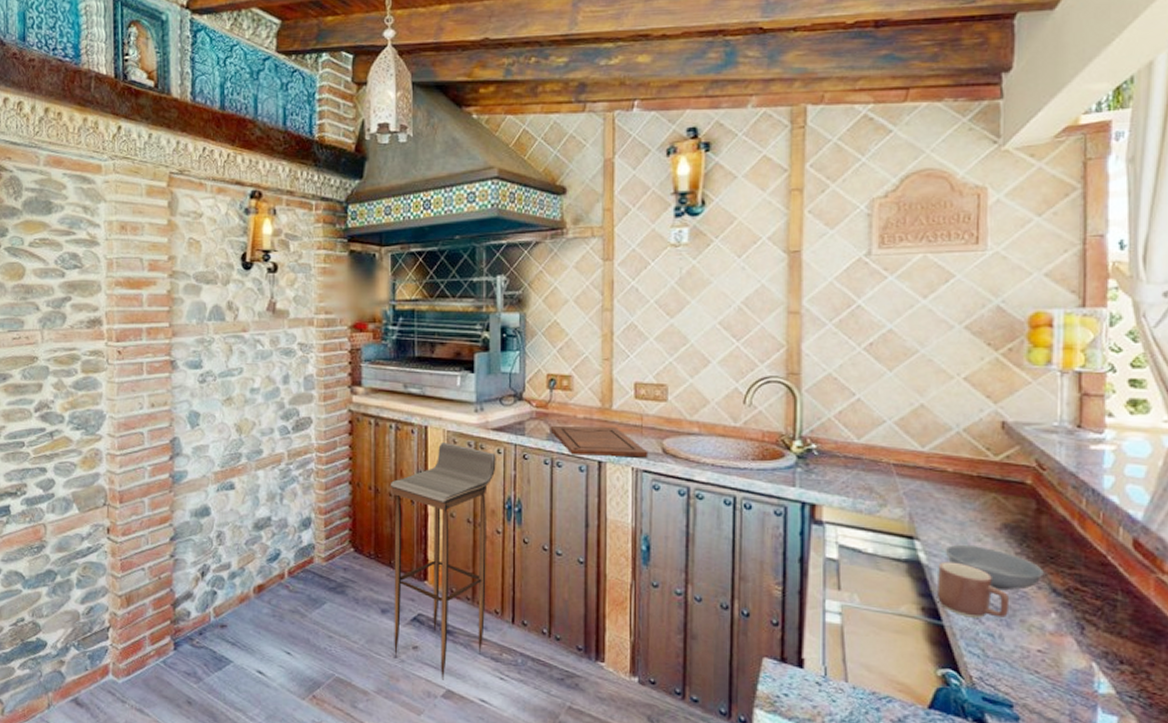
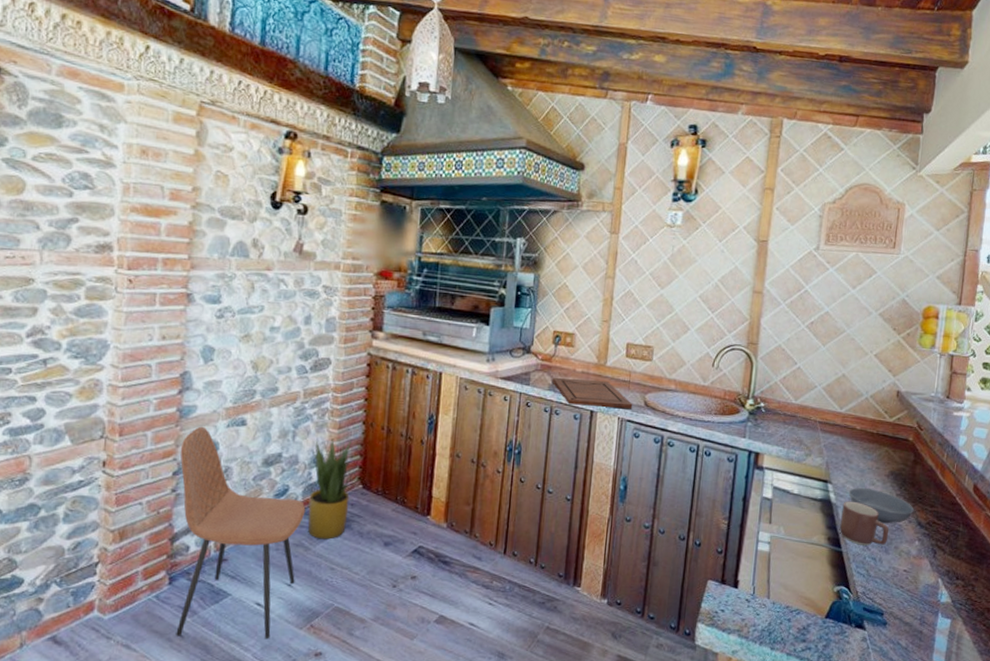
chair: none [175,491,299,709] -> present [176,426,306,639]
planter: none [300,500,344,606] -> present [307,438,354,540]
bar stool: present [391,443,496,680] -> none [393,388,503,607]

